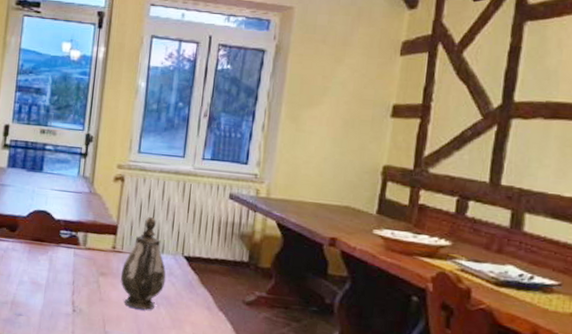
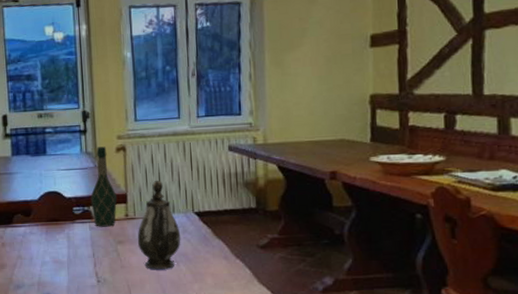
wine bottle: none [79,173,107,257] -> present [90,146,117,227]

